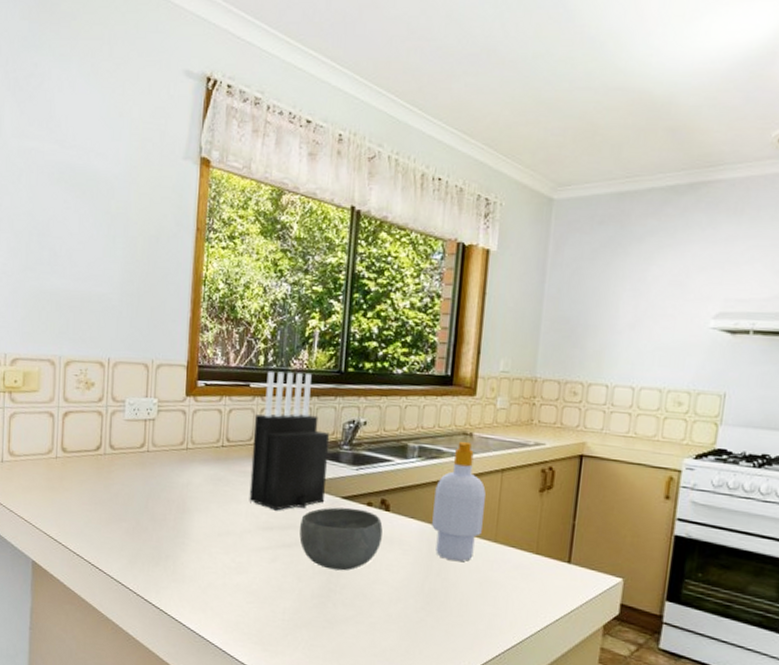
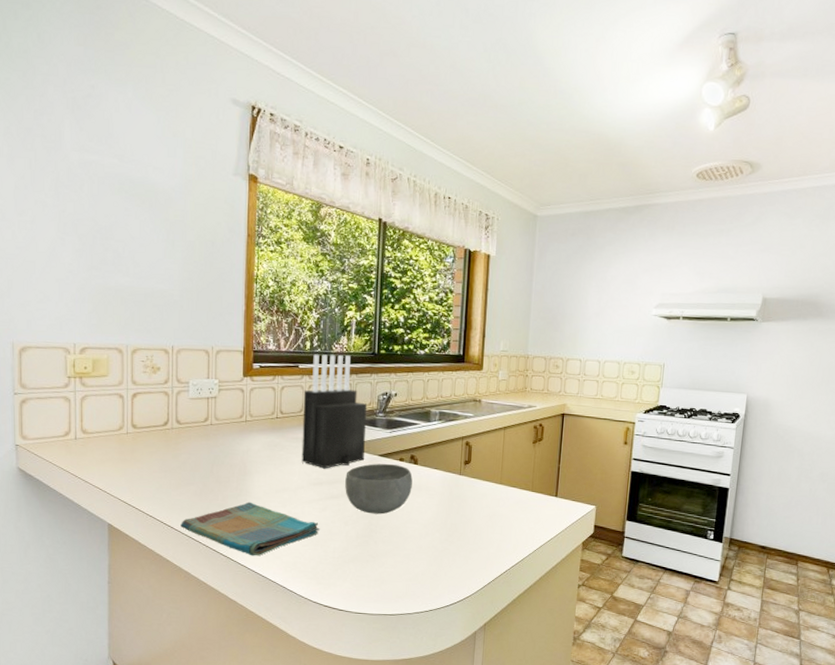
dish towel: none [110,545,268,611] -> present [181,502,320,556]
soap bottle: present [432,441,486,562] -> none [451,406,492,501]

